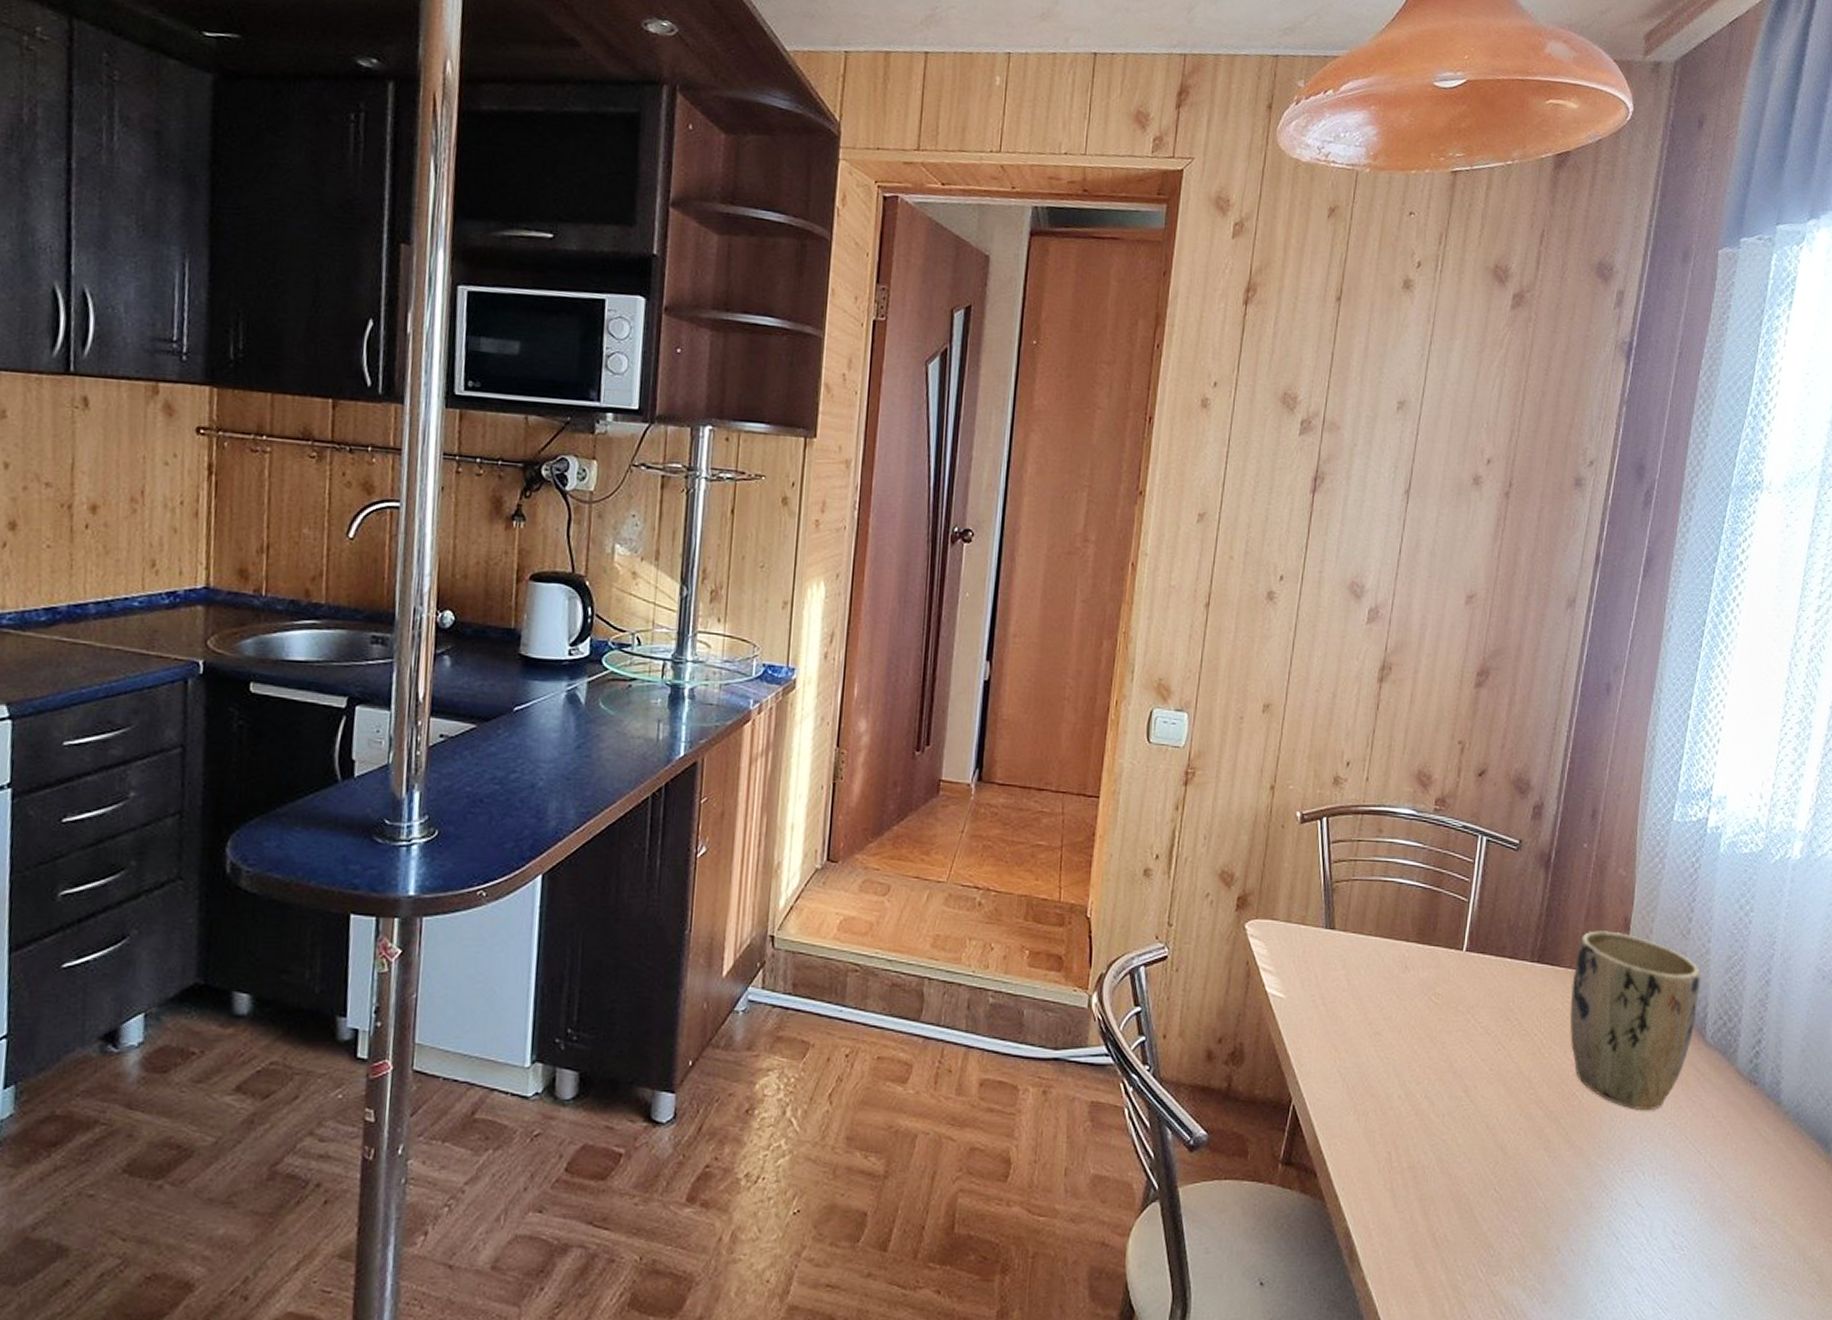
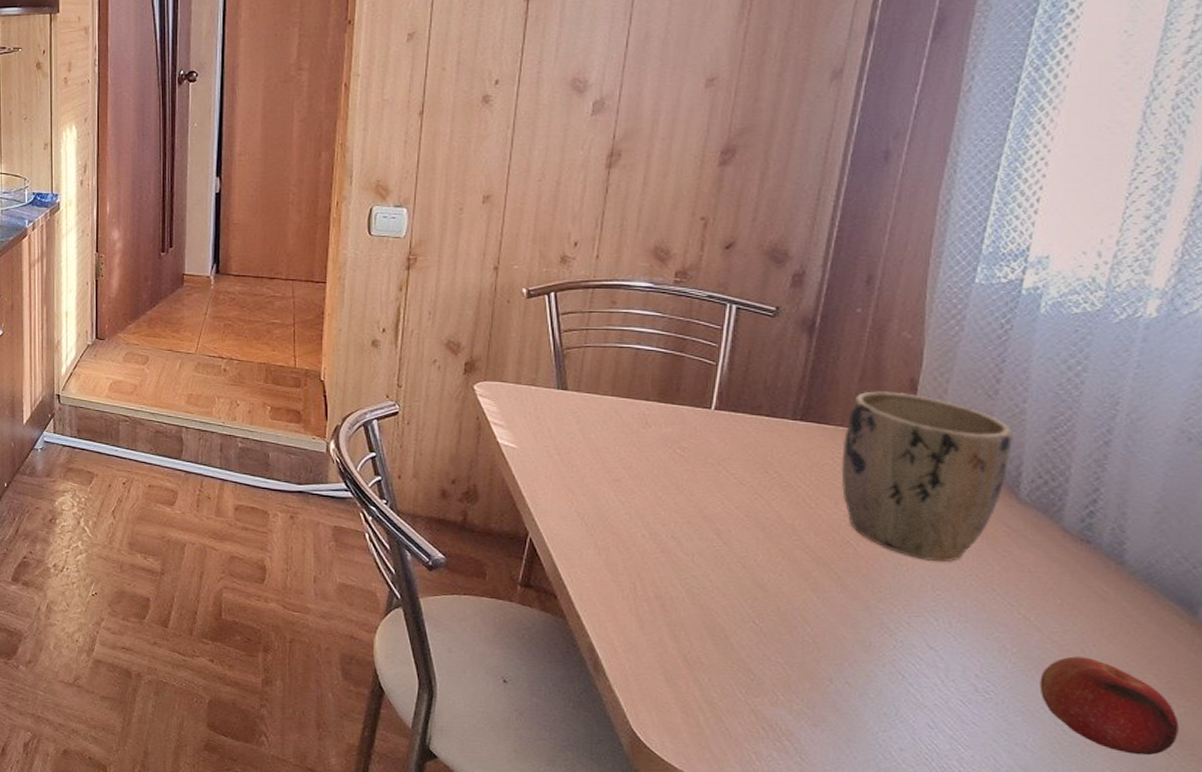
fruit: none [1721,1203,1820,1301] -> present [1039,656,1179,756]

